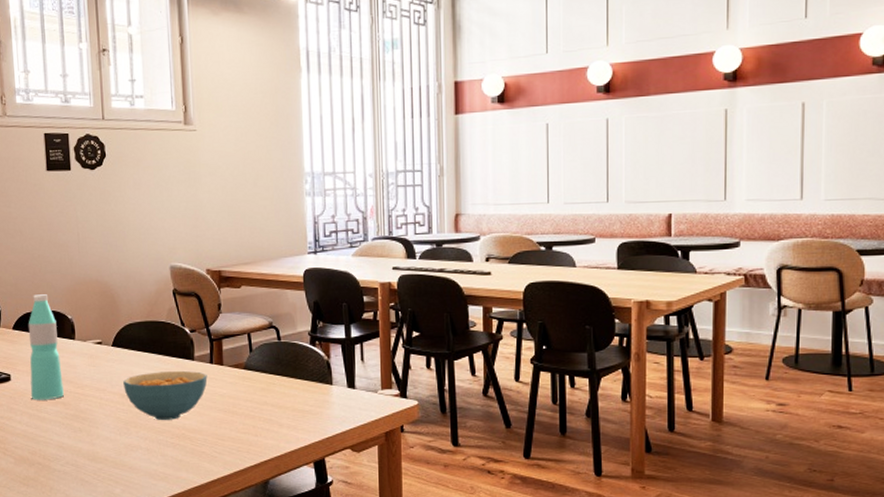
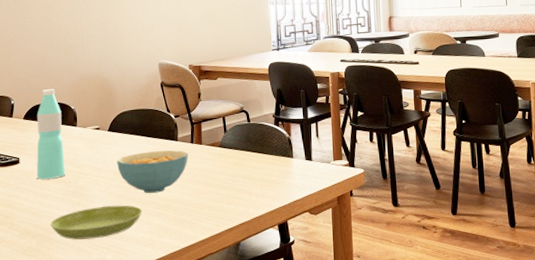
saucer: none [49,432,154,470] -> present [50,205,142,240]

